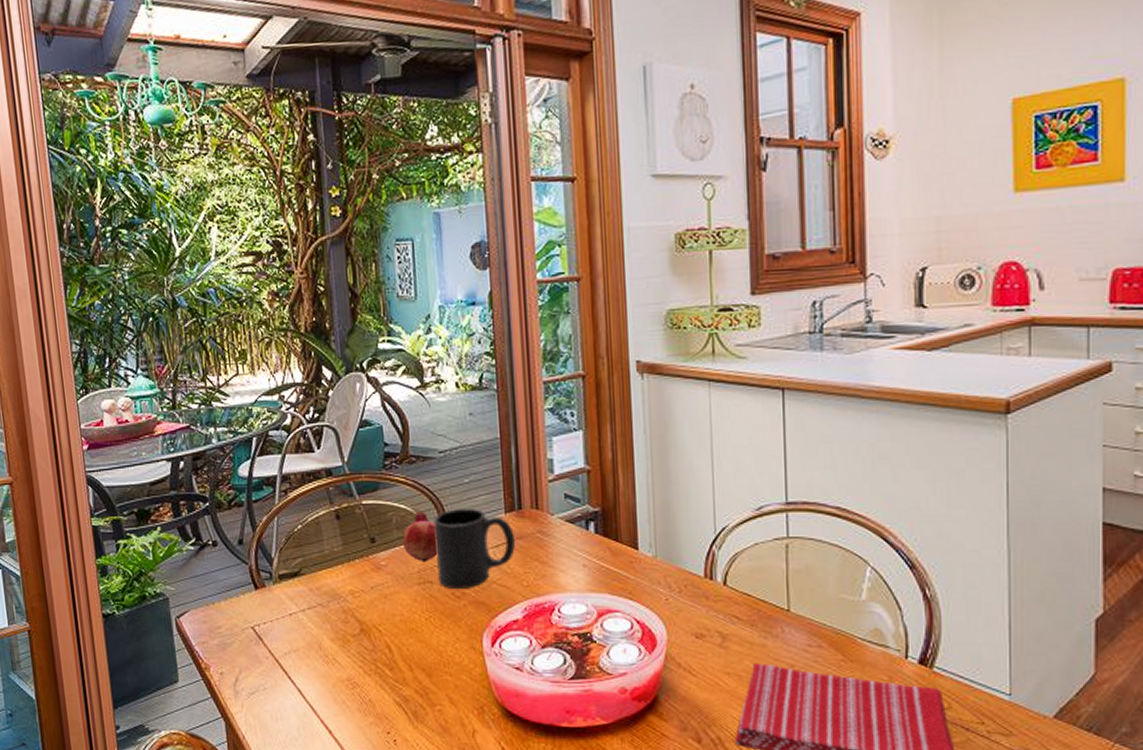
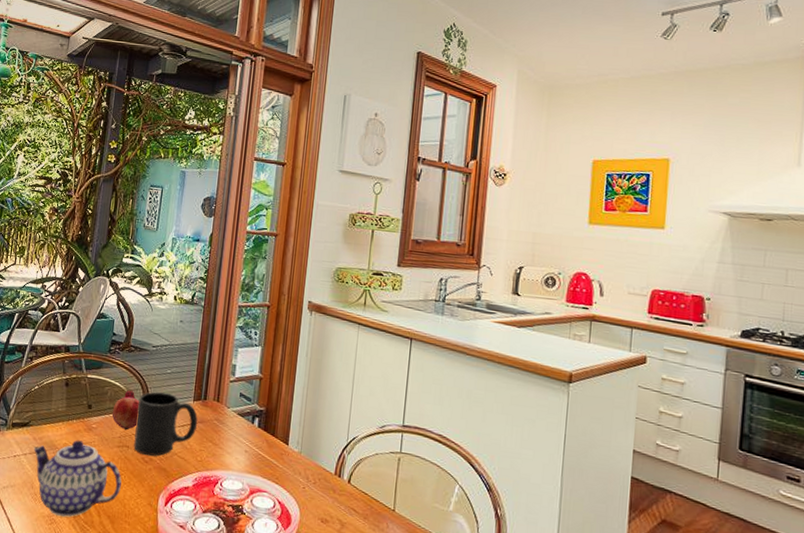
teapot: none [312,583,432,677] -> present [33,440,122,517]

